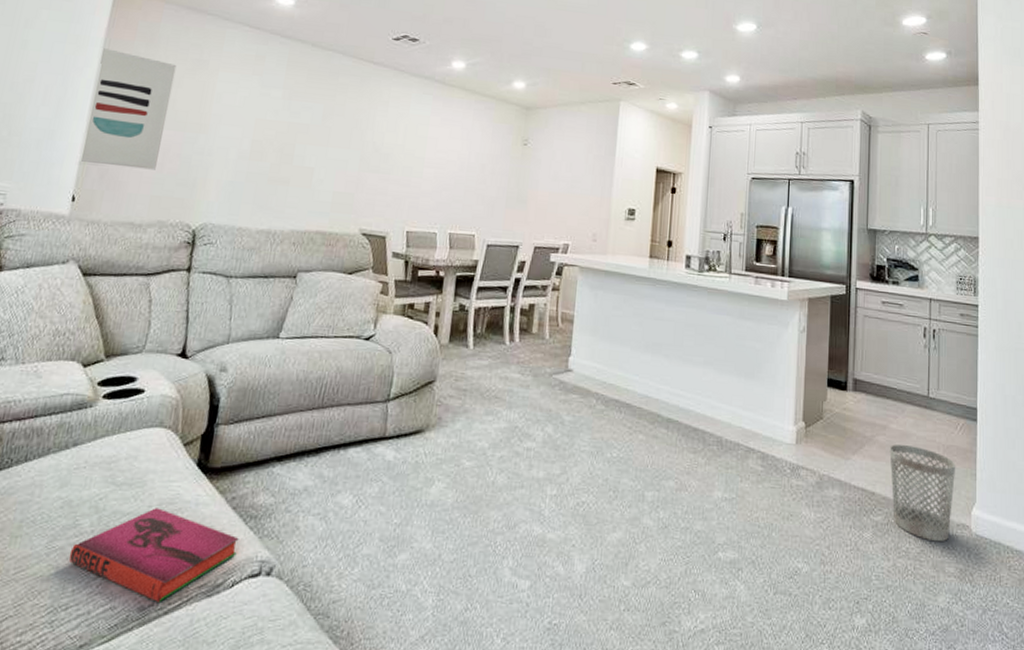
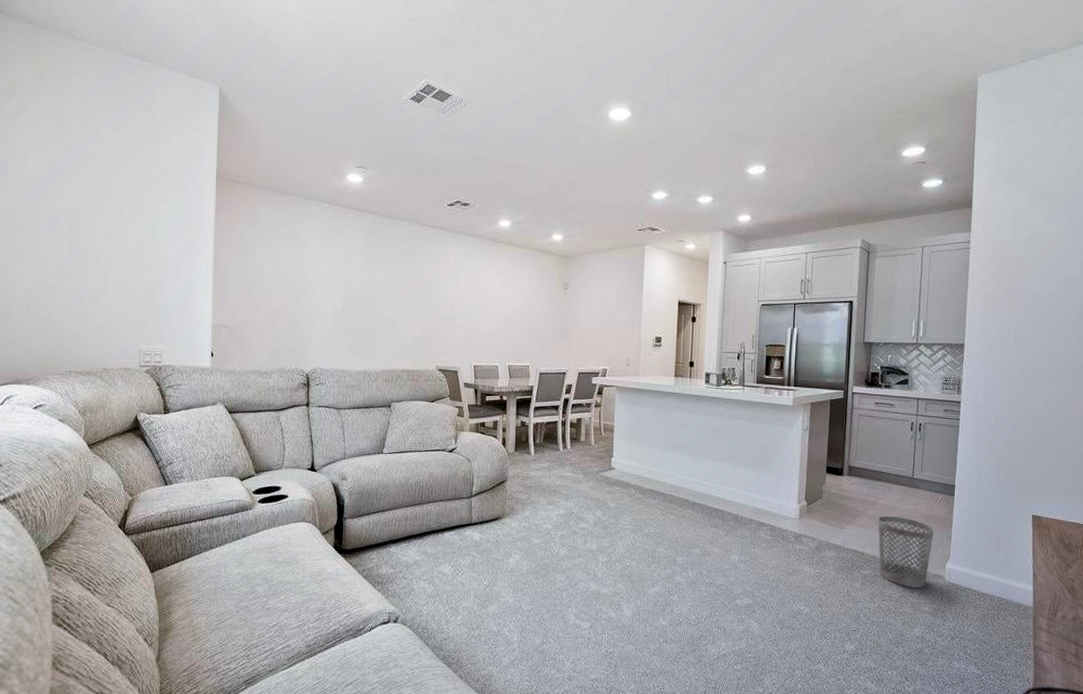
hardback book: present [68,508,239,602] -> none [252,578,371,642]
wall art: present [81,46,177,170] -> none [213,230,275,328]

